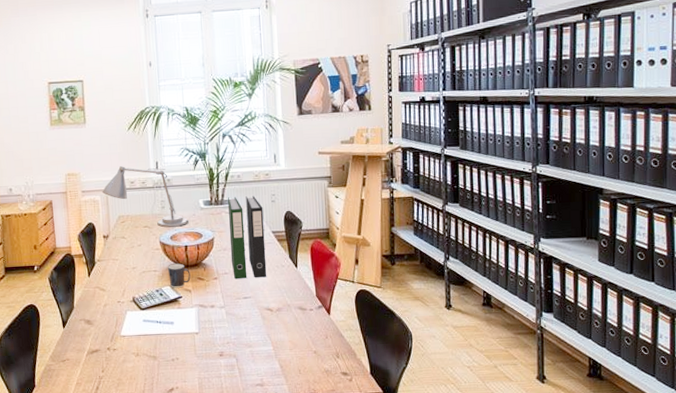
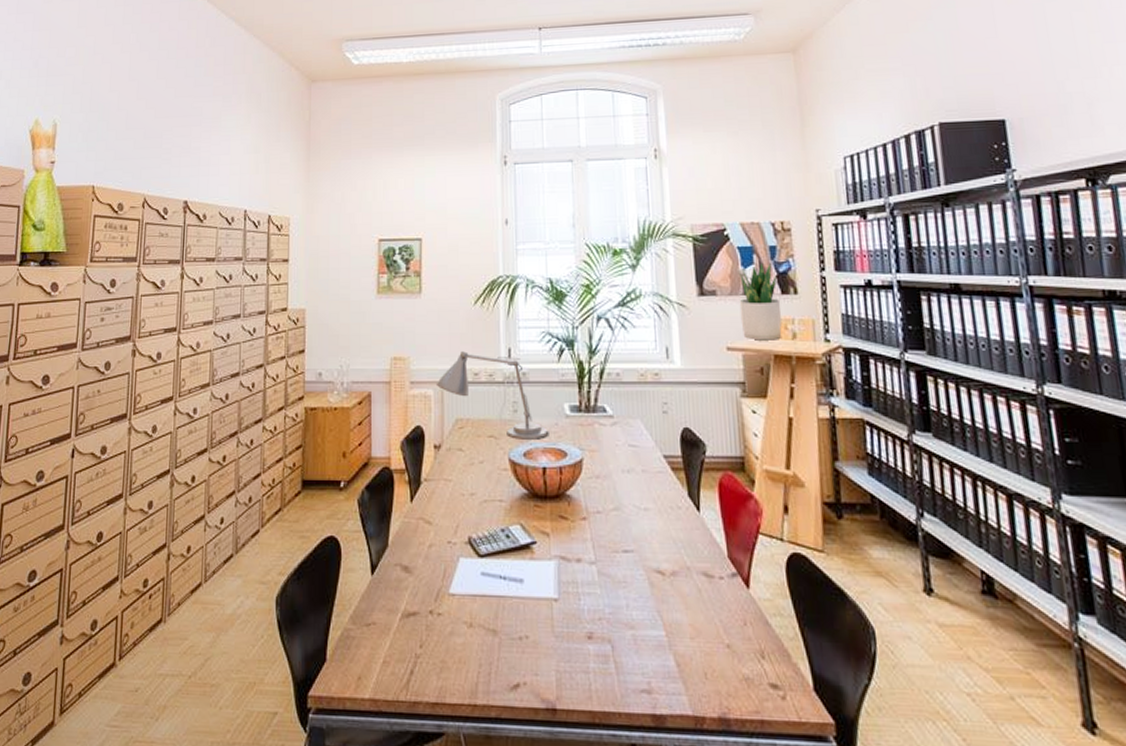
mug: present [167,263,191,288] -> none [517,492,549,529]
binder: present [228,196,267,278] -> none [603,403,657,523]
planter: none [328,87,359,146] -> present [739,262,782,341]

